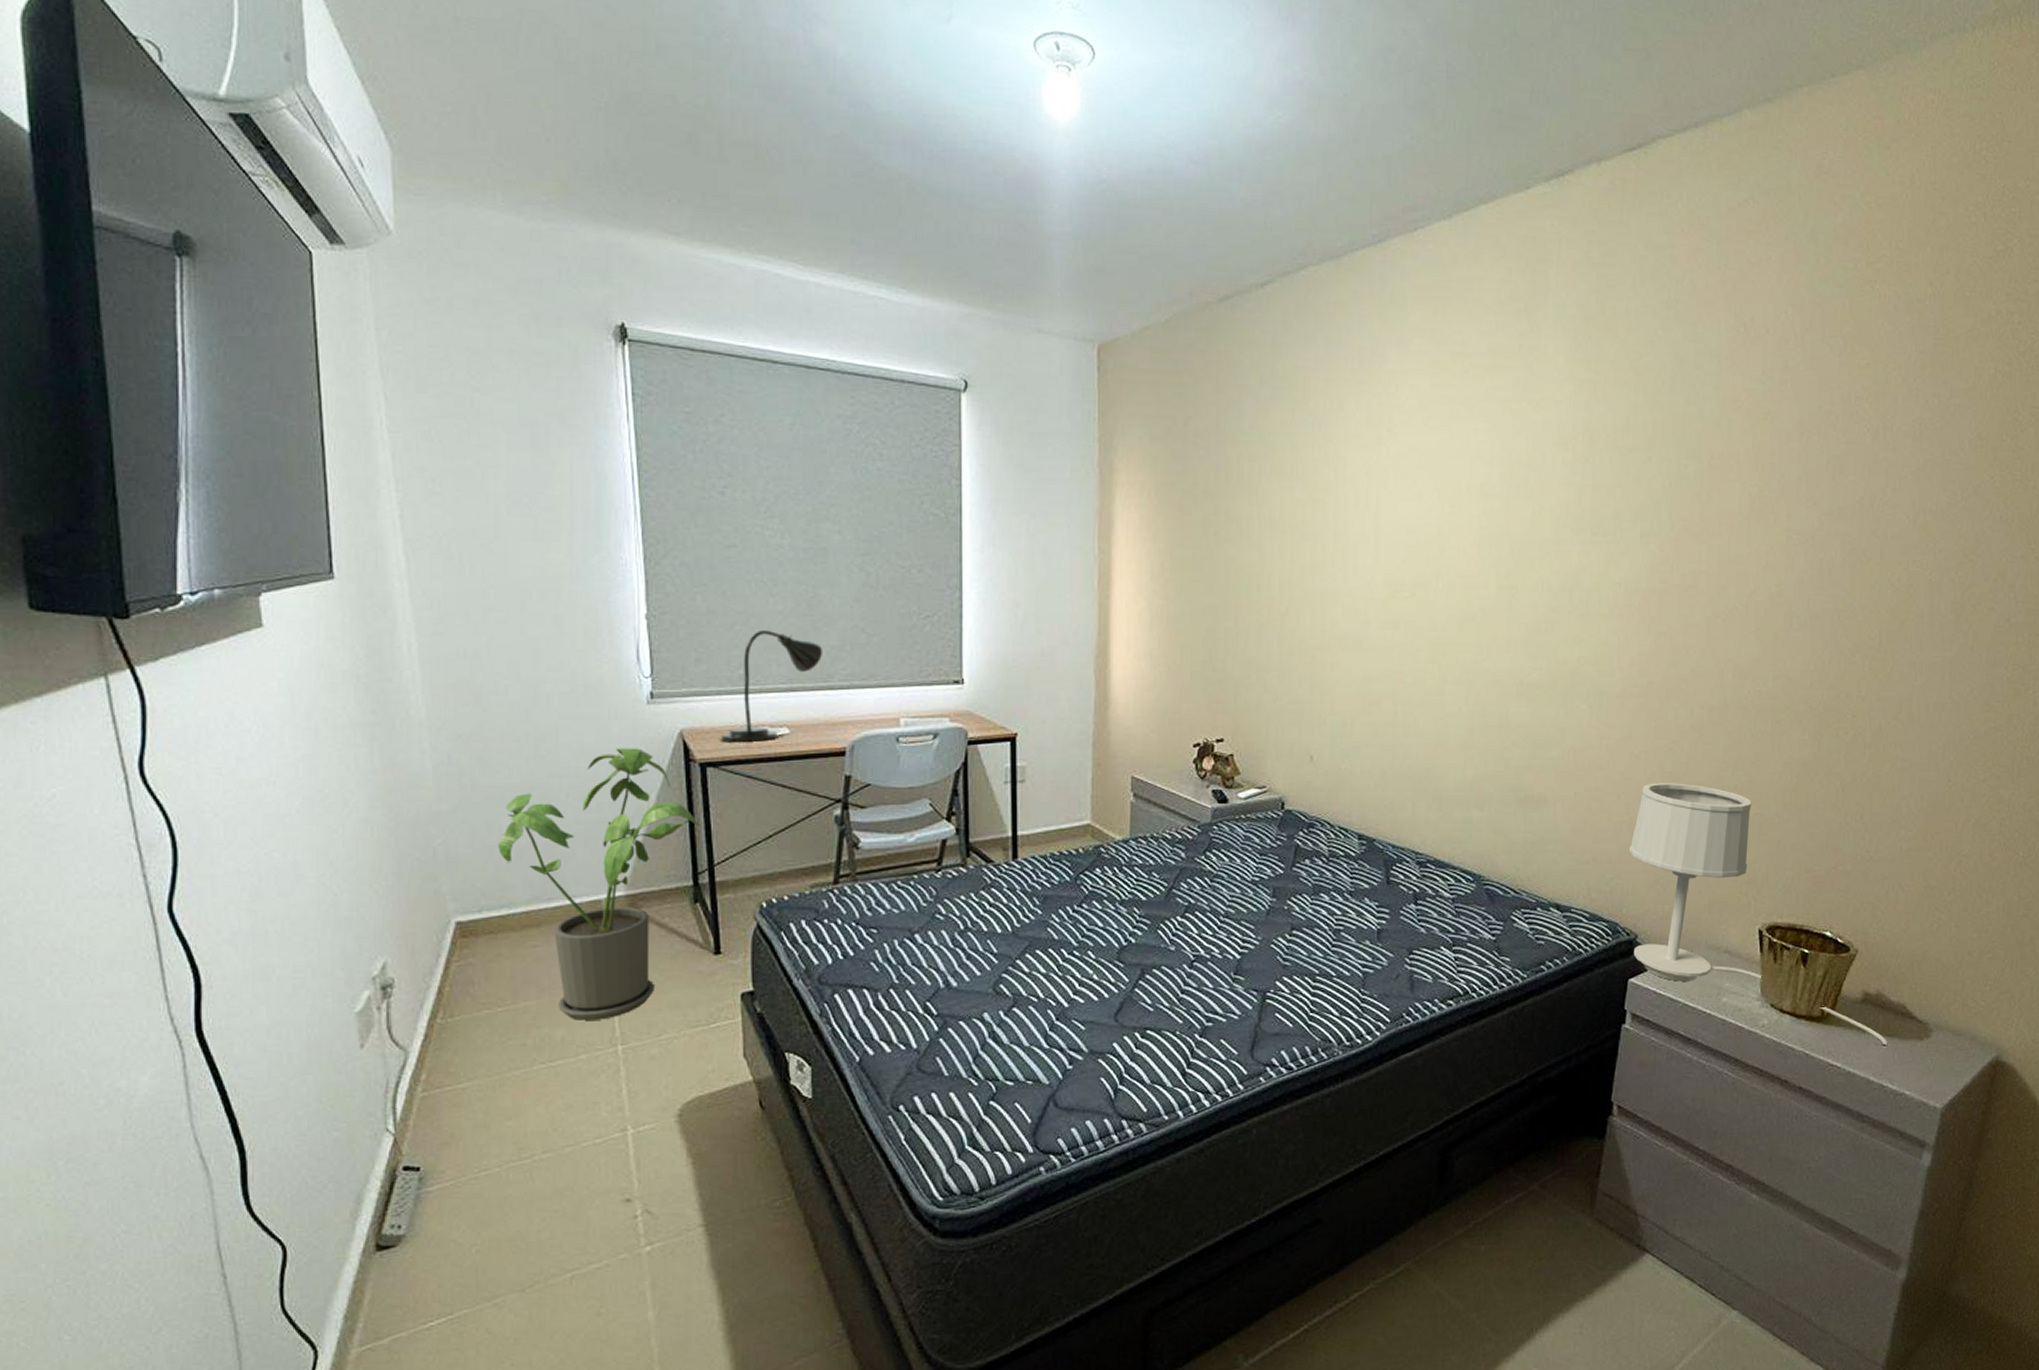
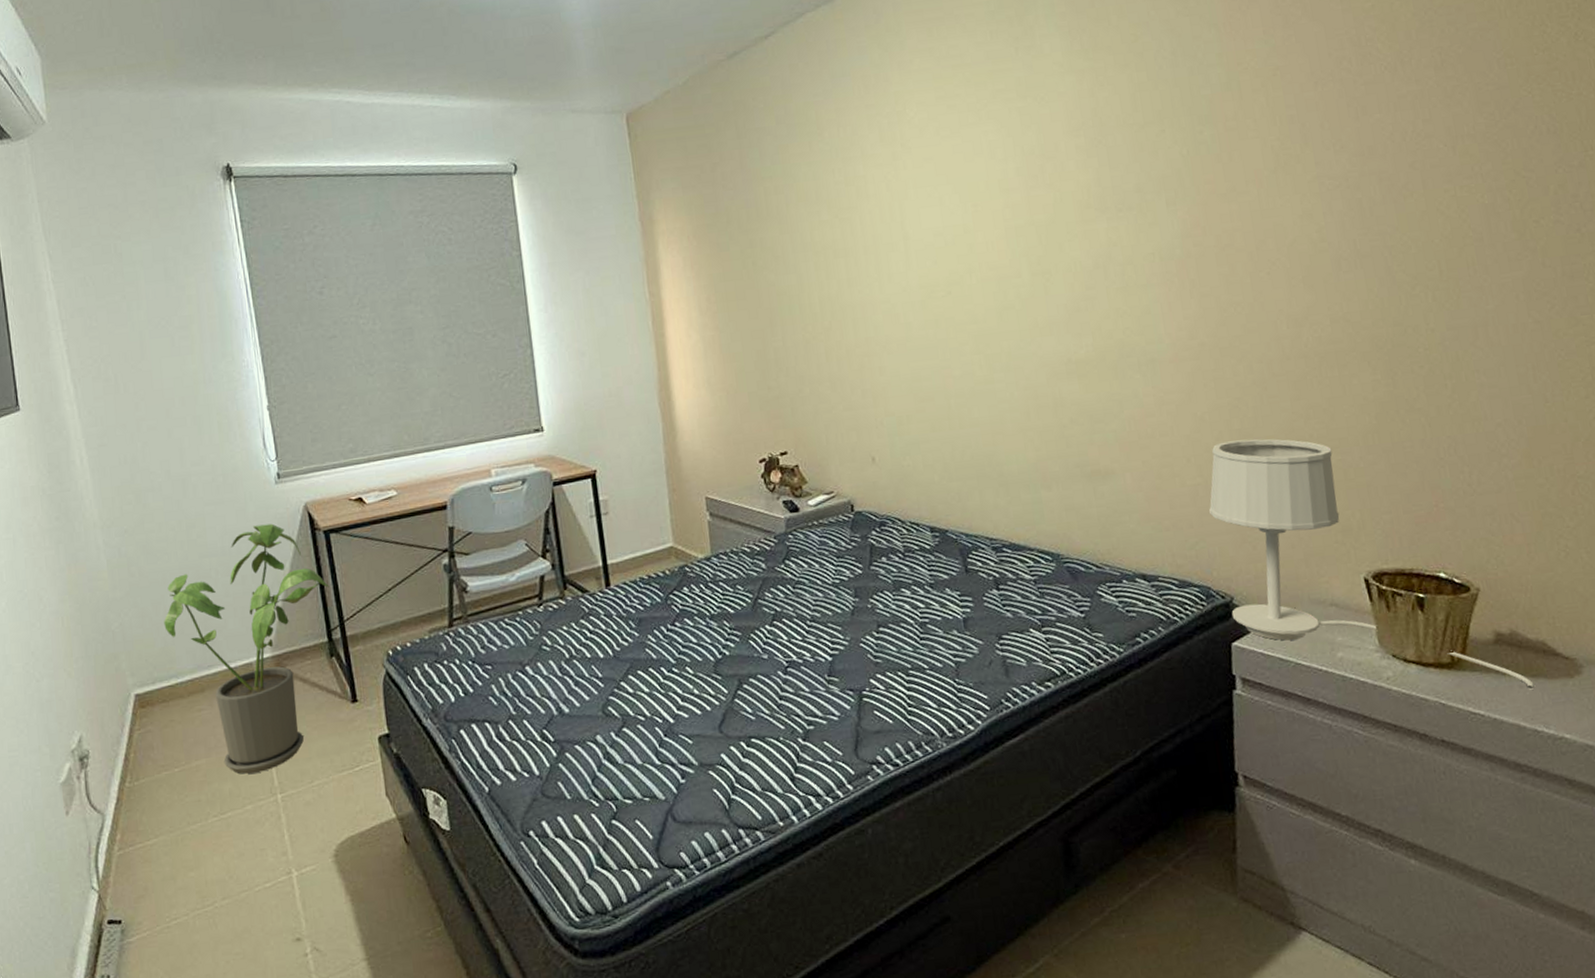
desk lamp: present [719,629,823,743] -> none [337,405,419,510]

